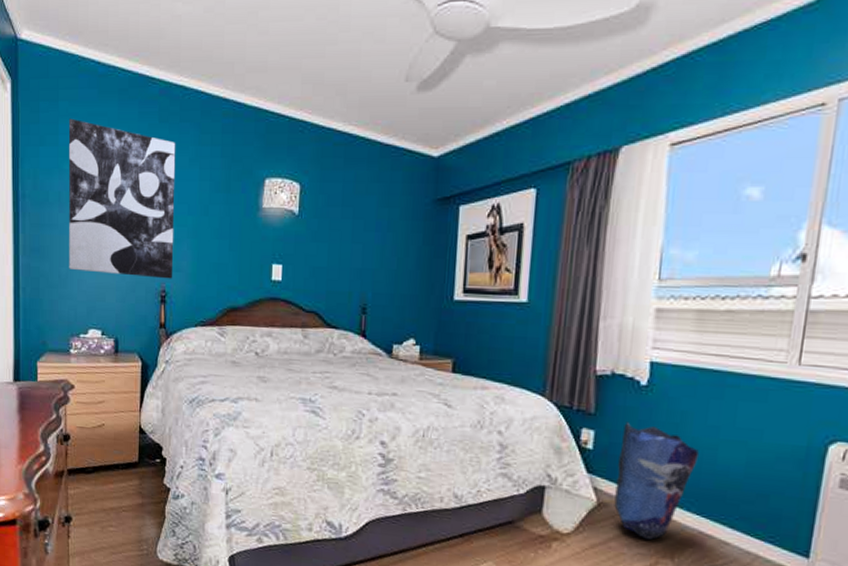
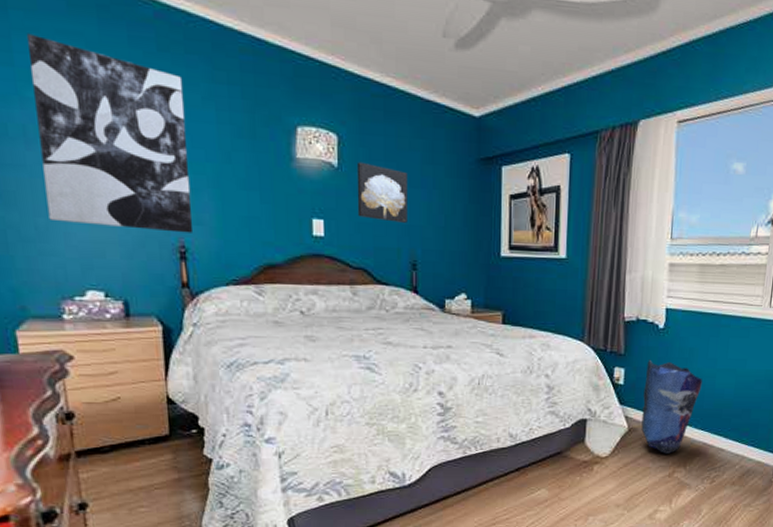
wall art: none [313,208,363,266] -> present [356,162,407,223]

